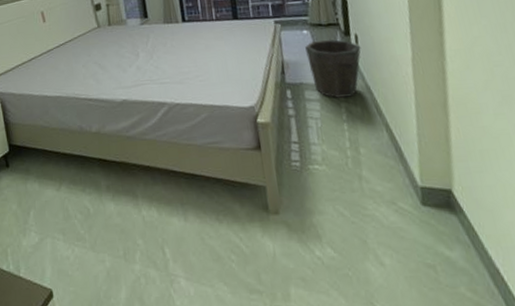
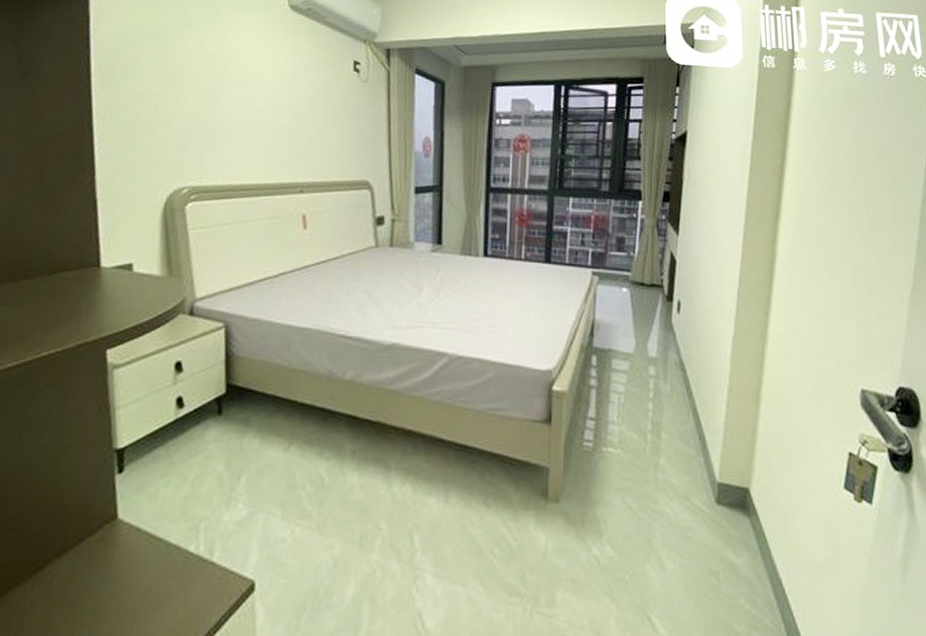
waste bin: present [305,39,361,98] -> none [622,302,682,372]

